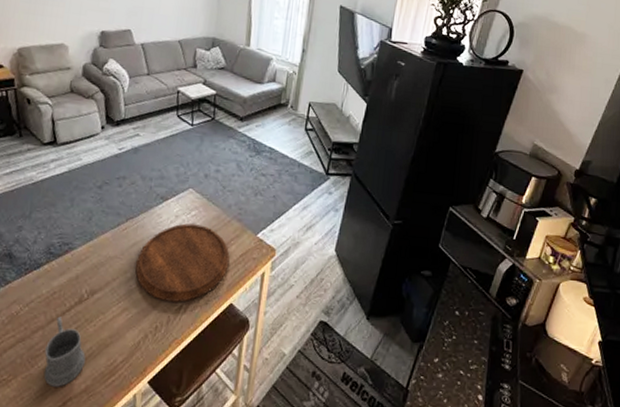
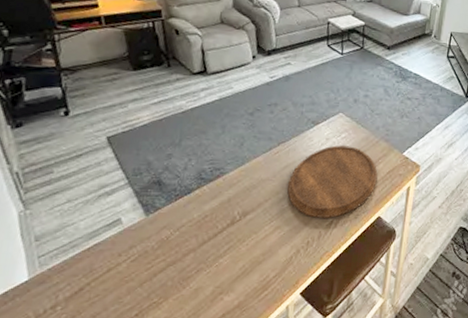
mug: present [43,316,86,387] -> none [195,238,238,305]

